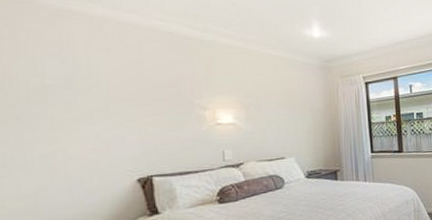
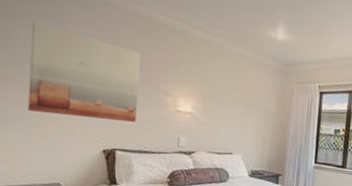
wall art: none [34,53,172,151] -> present [28,22,142,122]

